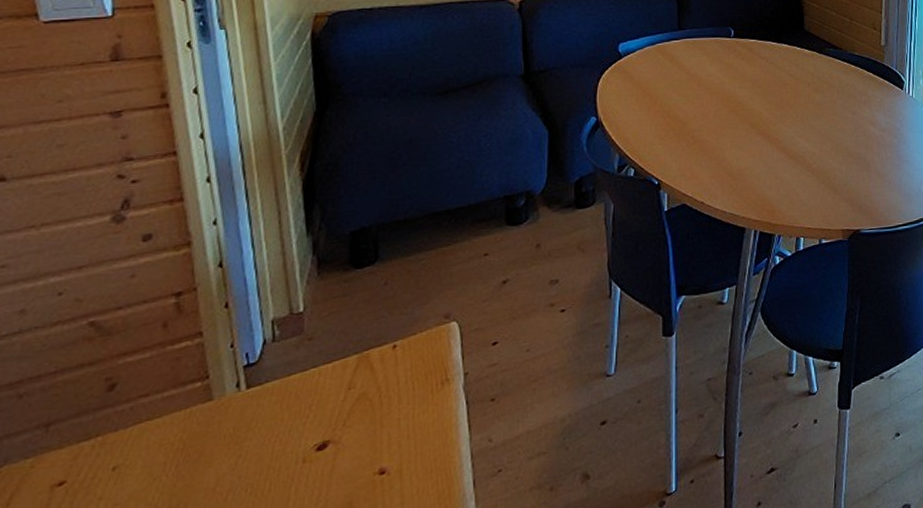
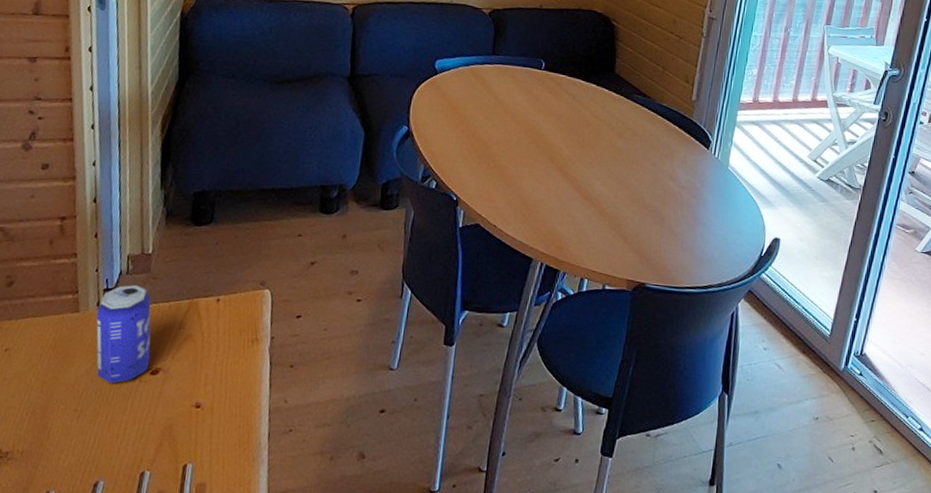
beer can: none [236,351,315,474] -> present [96,284,151,383]

